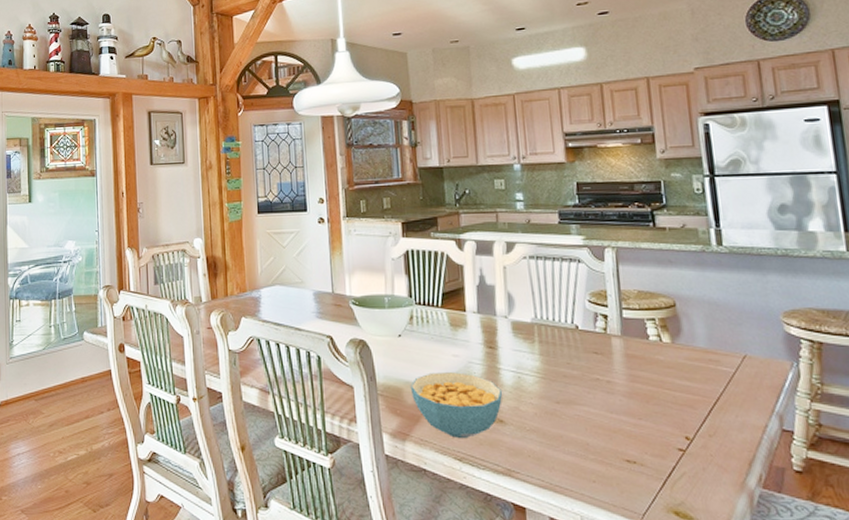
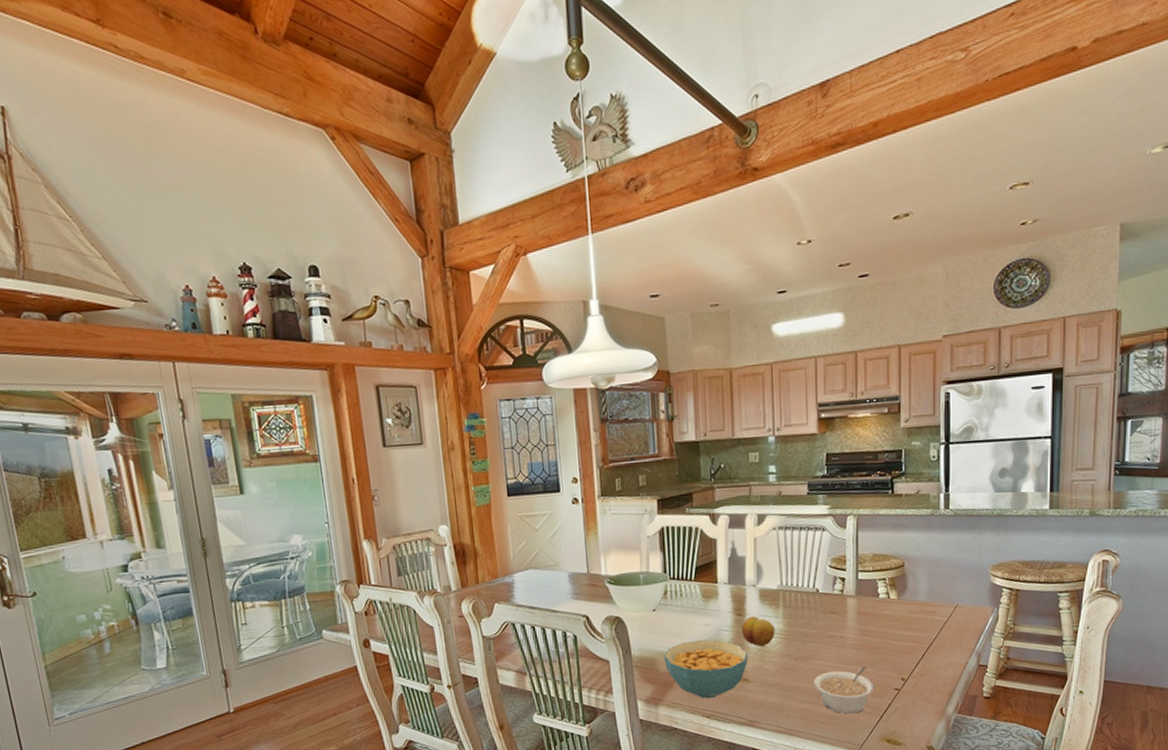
fruit: none [494,350,532,384] -> present [742,616,775,646]
legume: none [579,418,652,474] -> present [814,666,874,714]

